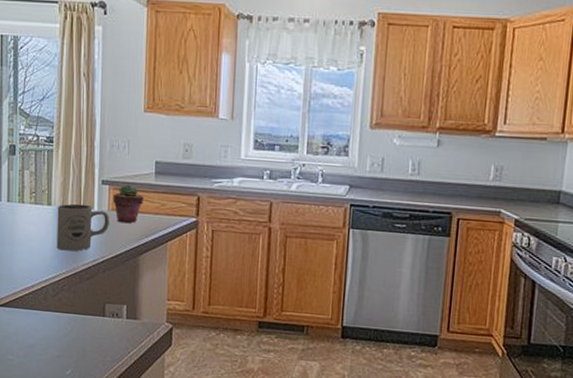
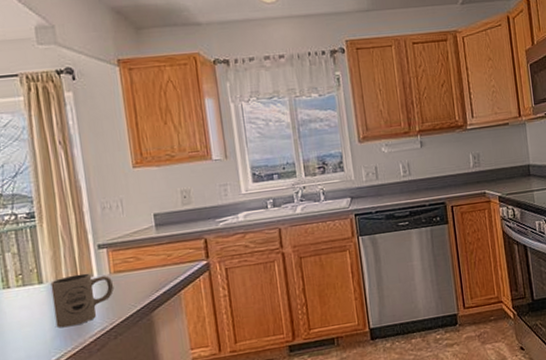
potted succulent: present [113,184,145,224] -> none [113,242,148,284]

